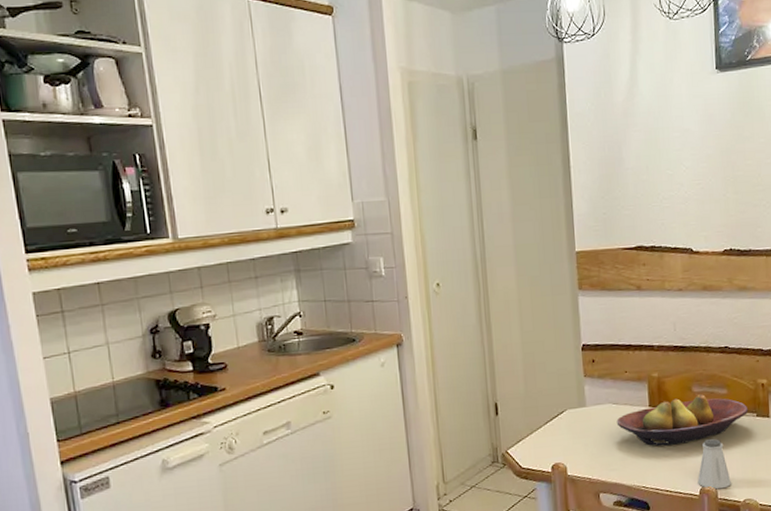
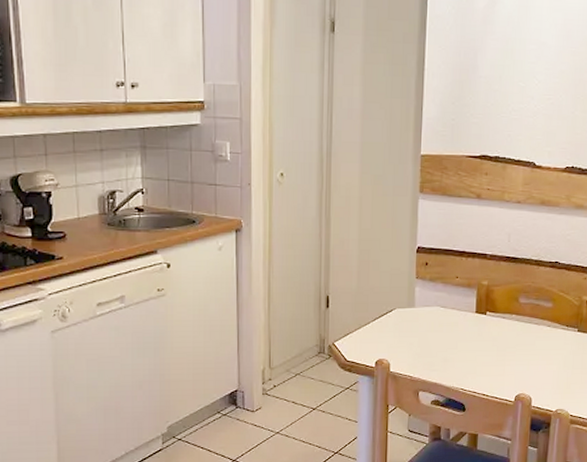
fruit bowl: present [616,394,749,447] -> none [442,306,571,352]
saltshaker: present [697,439,731,489] -> none [514,350,546,398]

